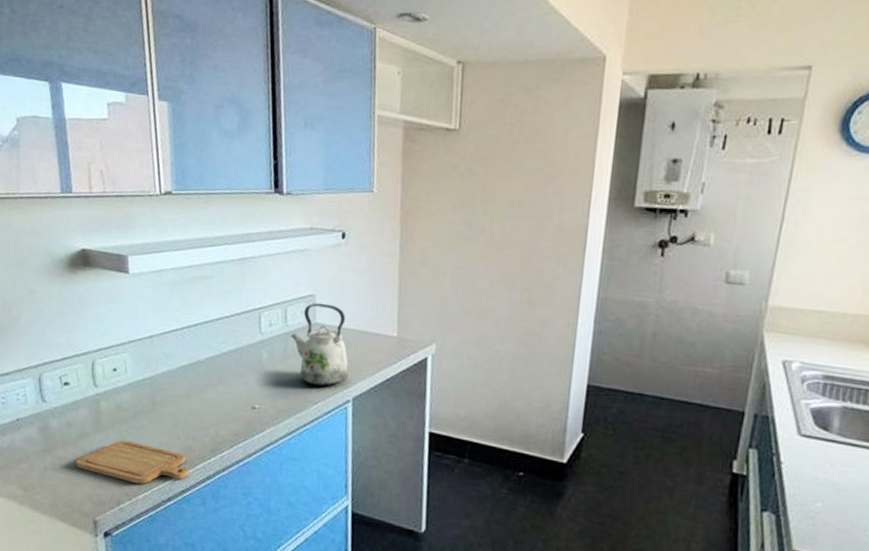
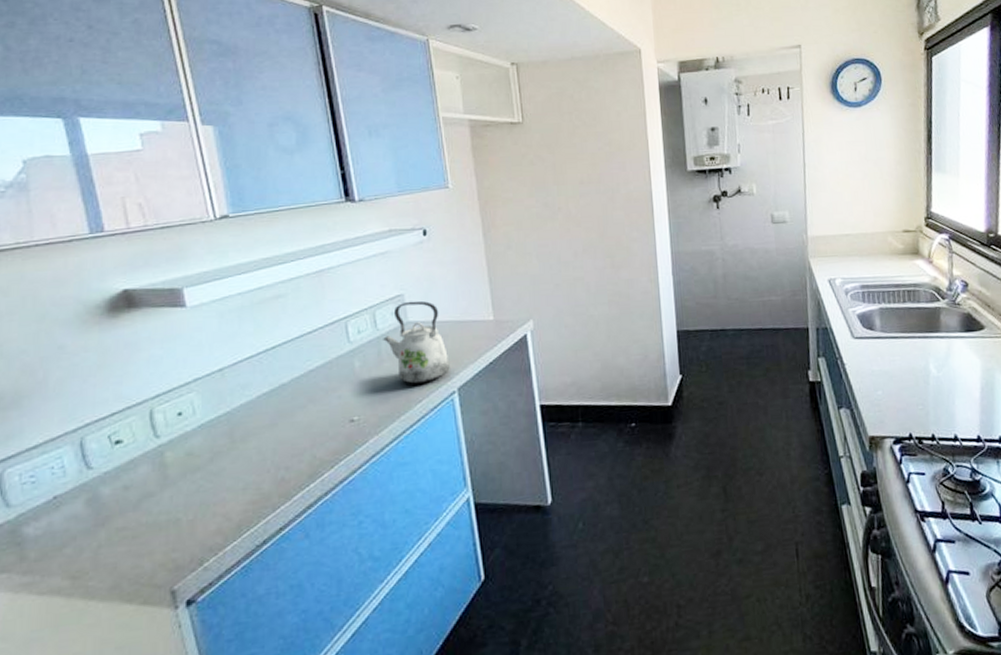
chopping board: present [76,440,190,485] -> none [140,487,286,536]

